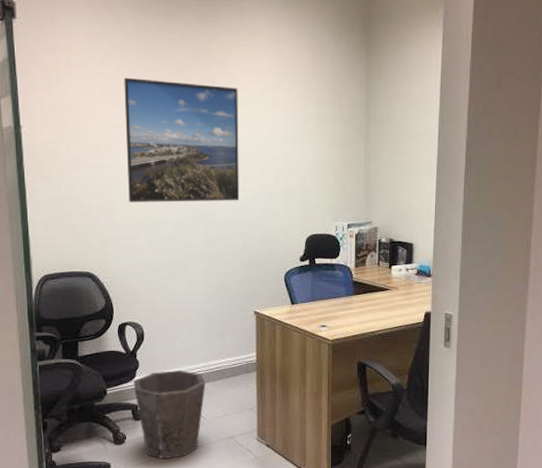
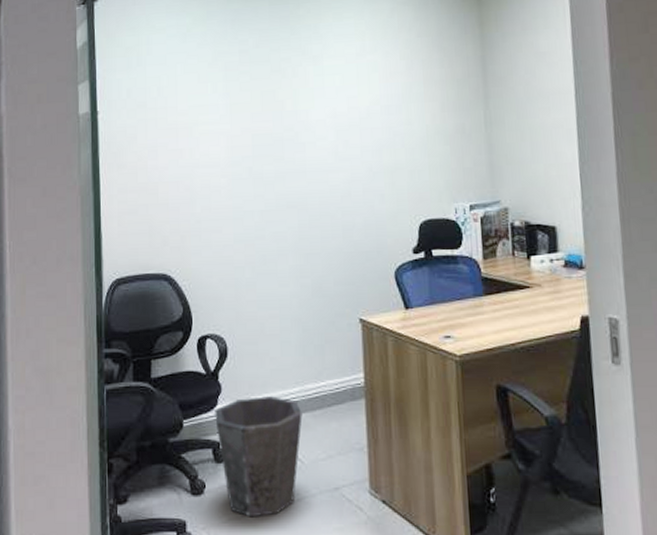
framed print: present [124,77,240,202] -> none [206,52,337,190]

